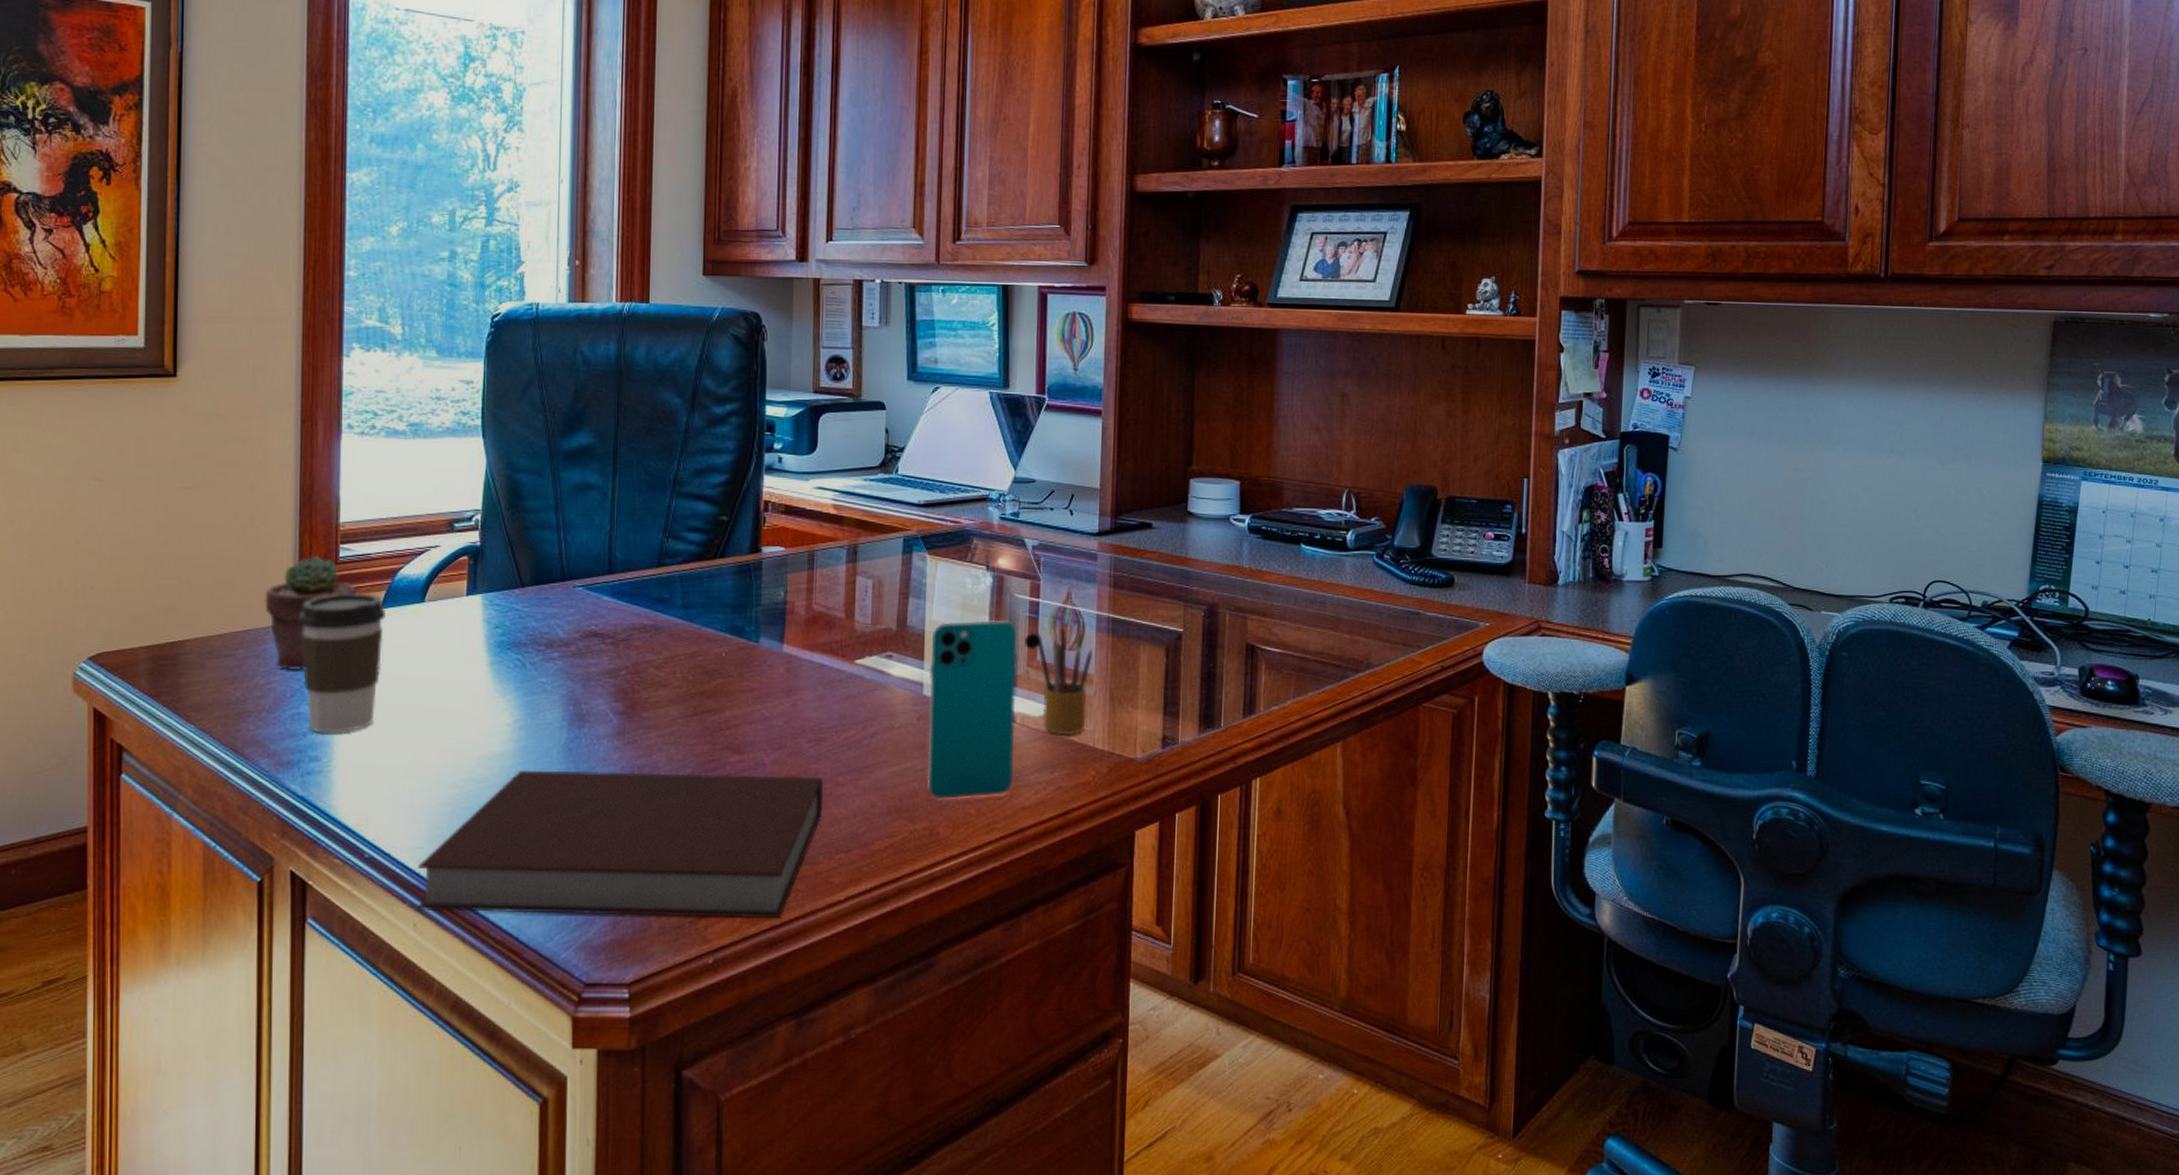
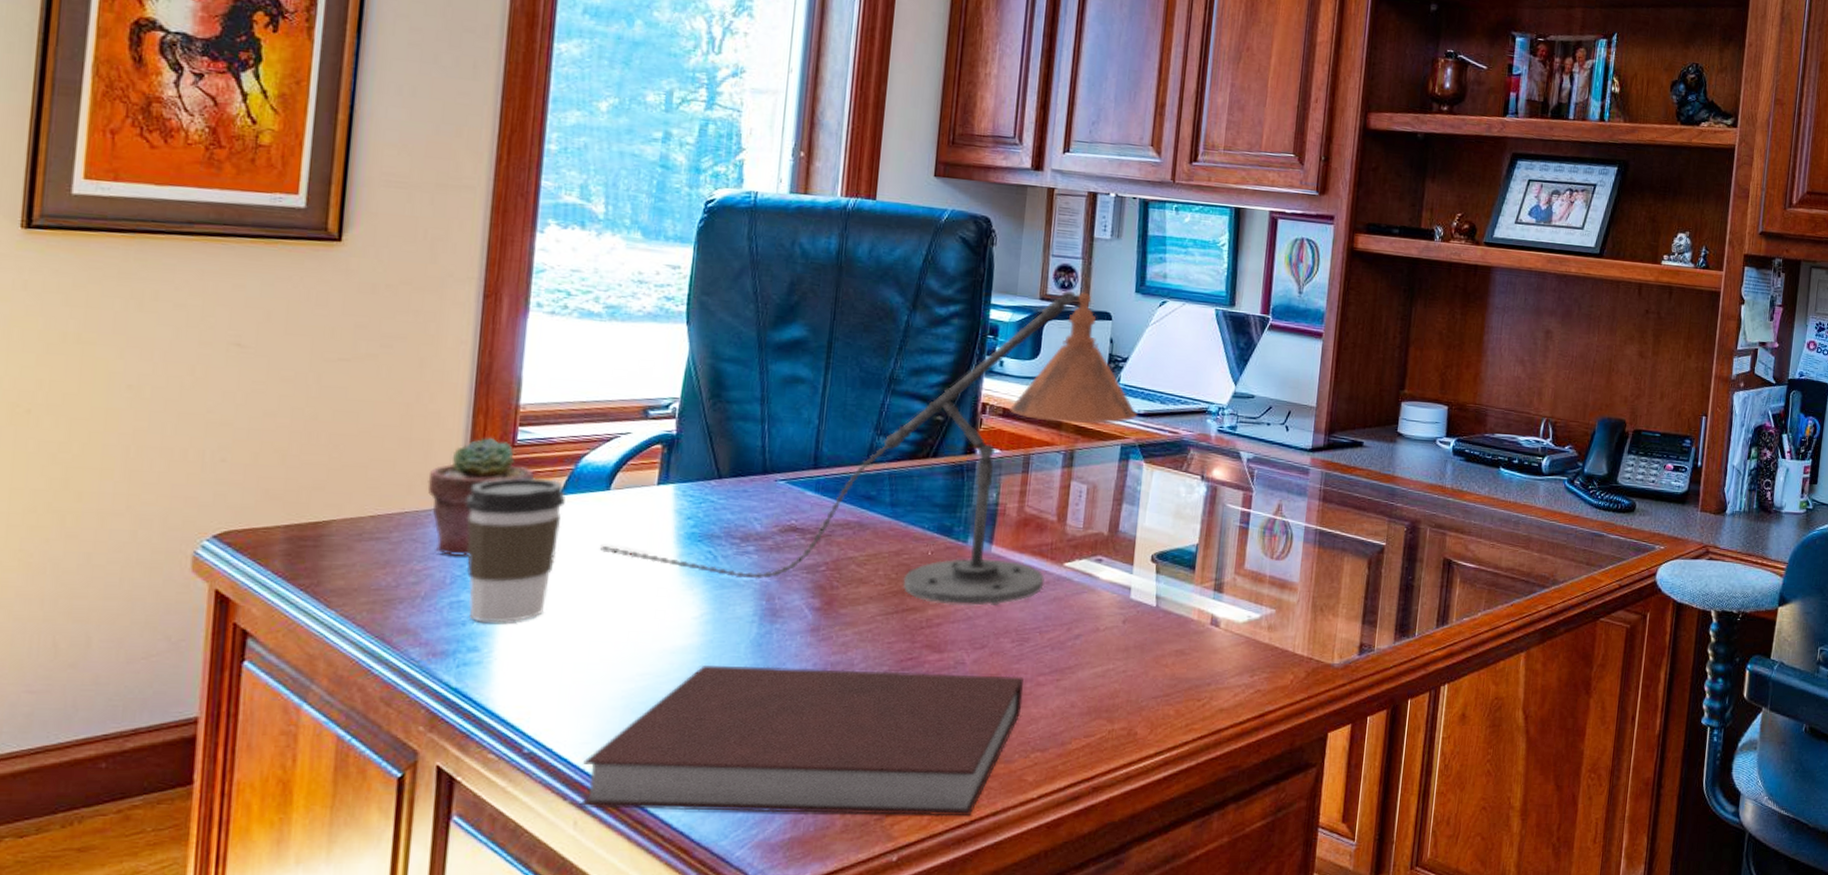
desk lamp: none [420,382,918,706] -> present [600,290,1138,607]
smartphone: present [927,619,1040,799] -> none [1128,528,1249,700]
pencil box: present [1036,623,1093,734] -> none [1245,534,1299,640]

